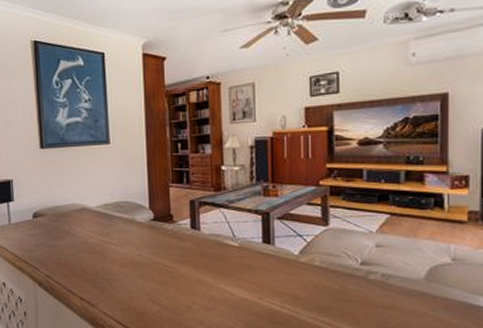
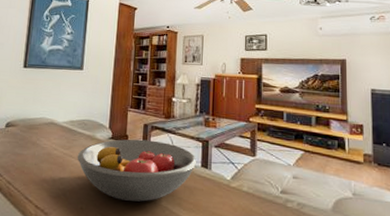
fruit bowl: none [117,218,257,286] -> present [77,139,197,202]

